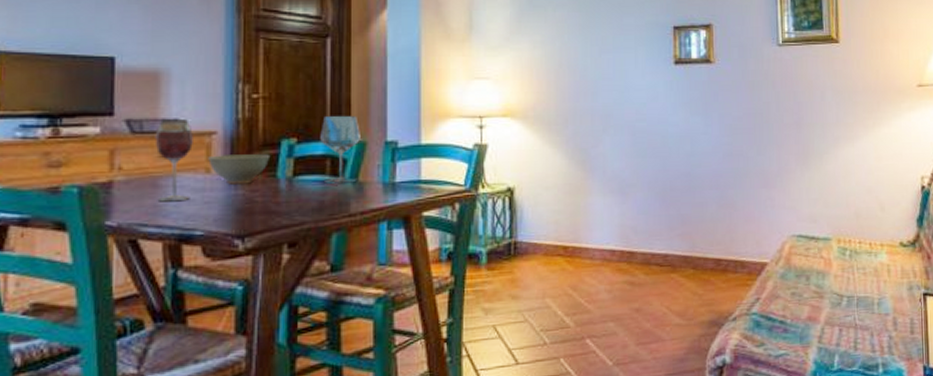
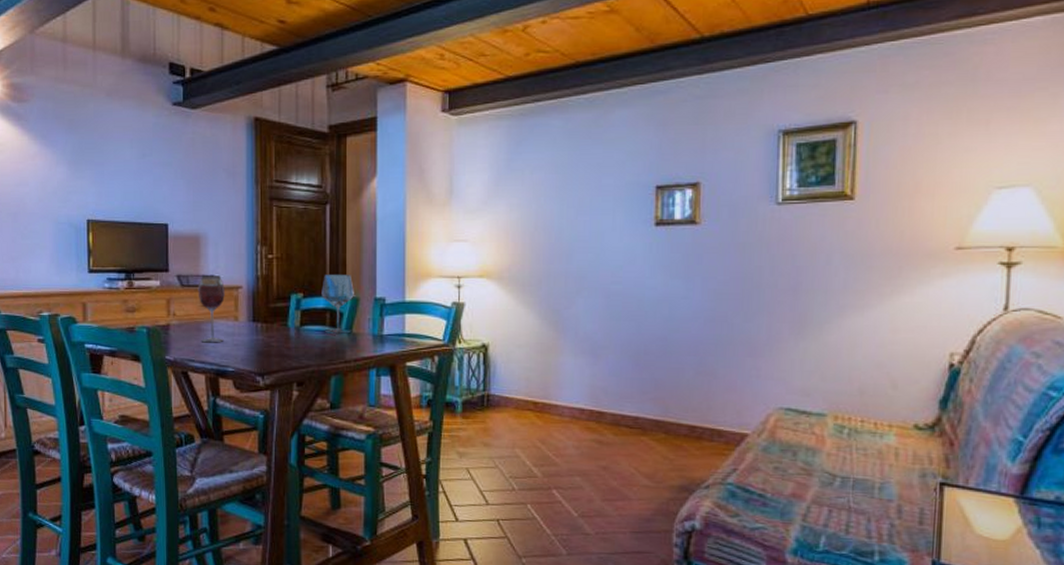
bowl: present [208,154,271,185] -> none [236,306,283,331]

